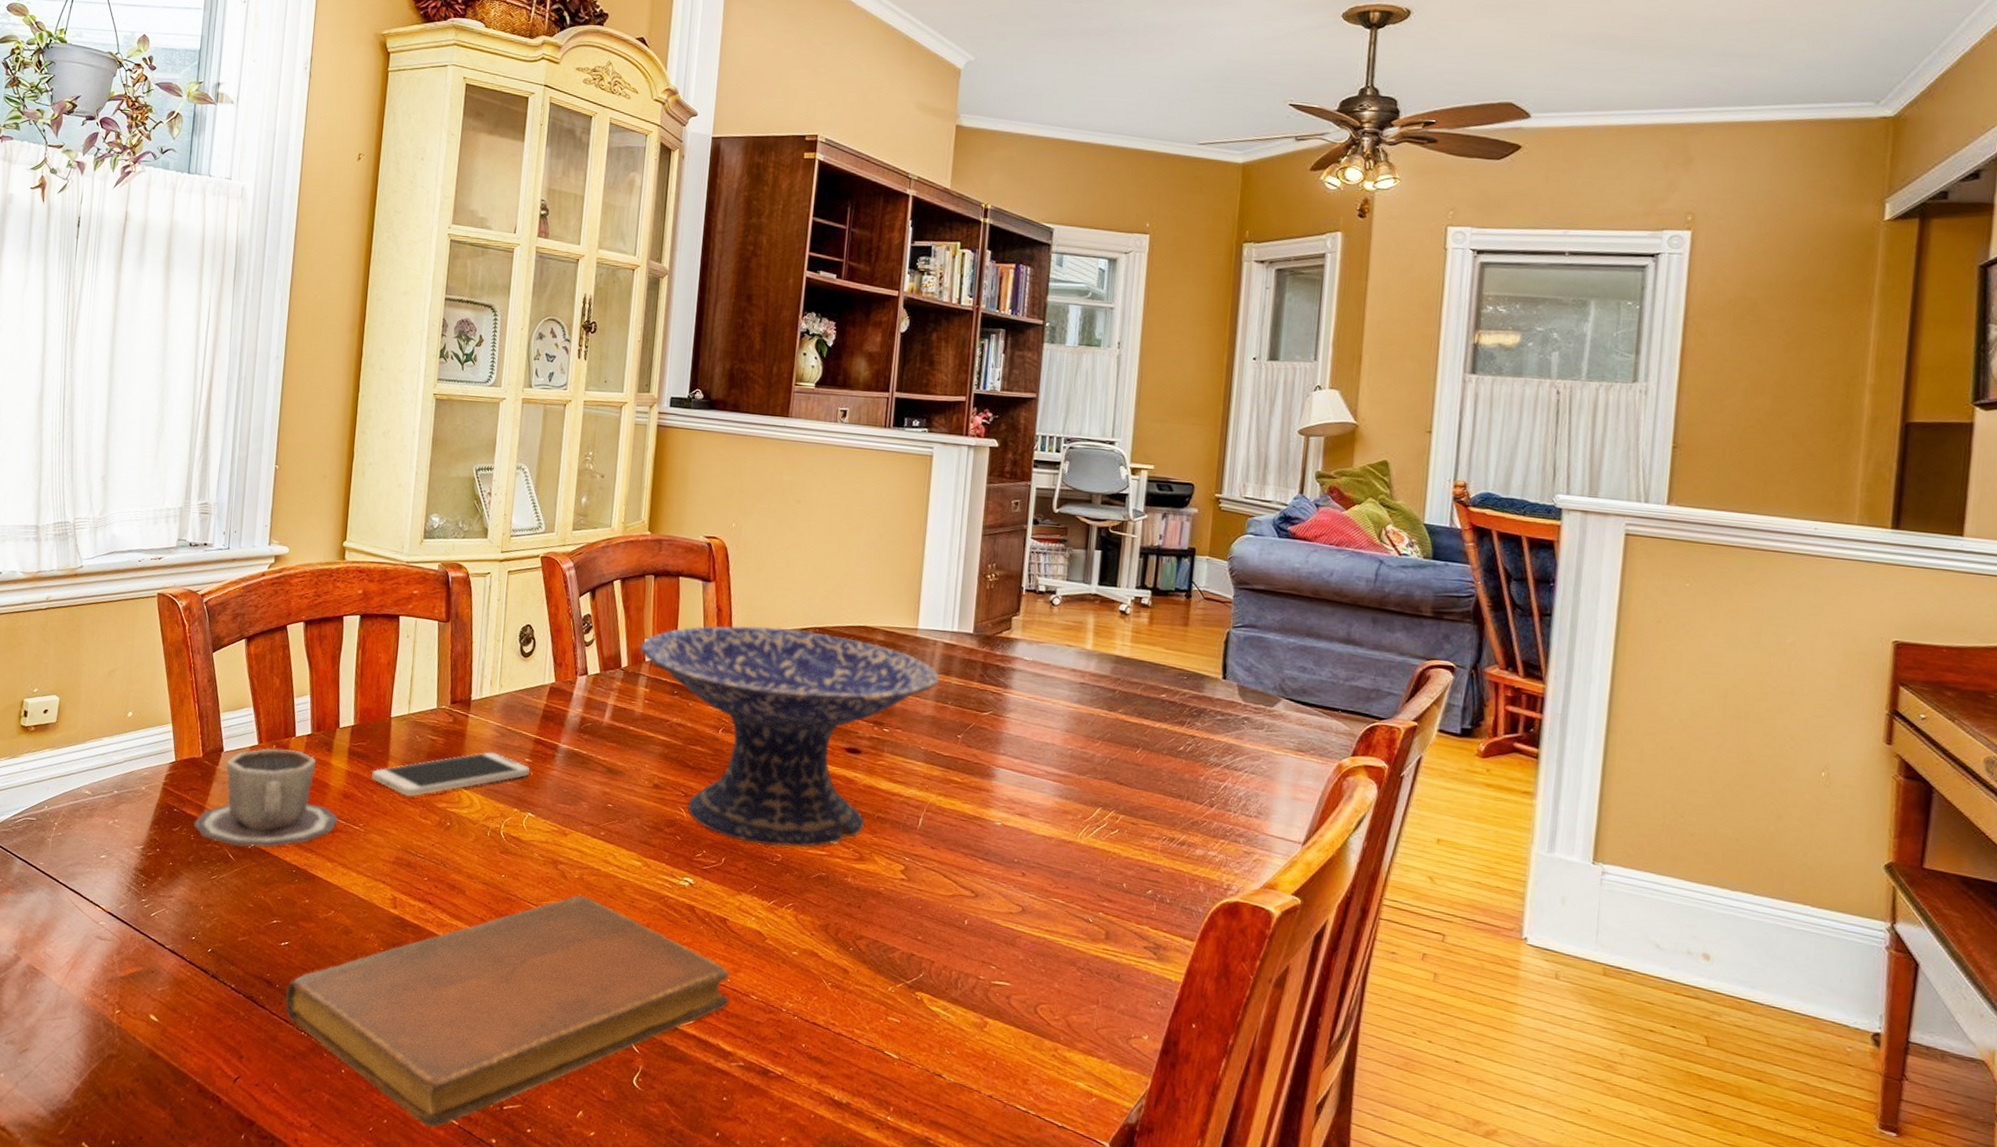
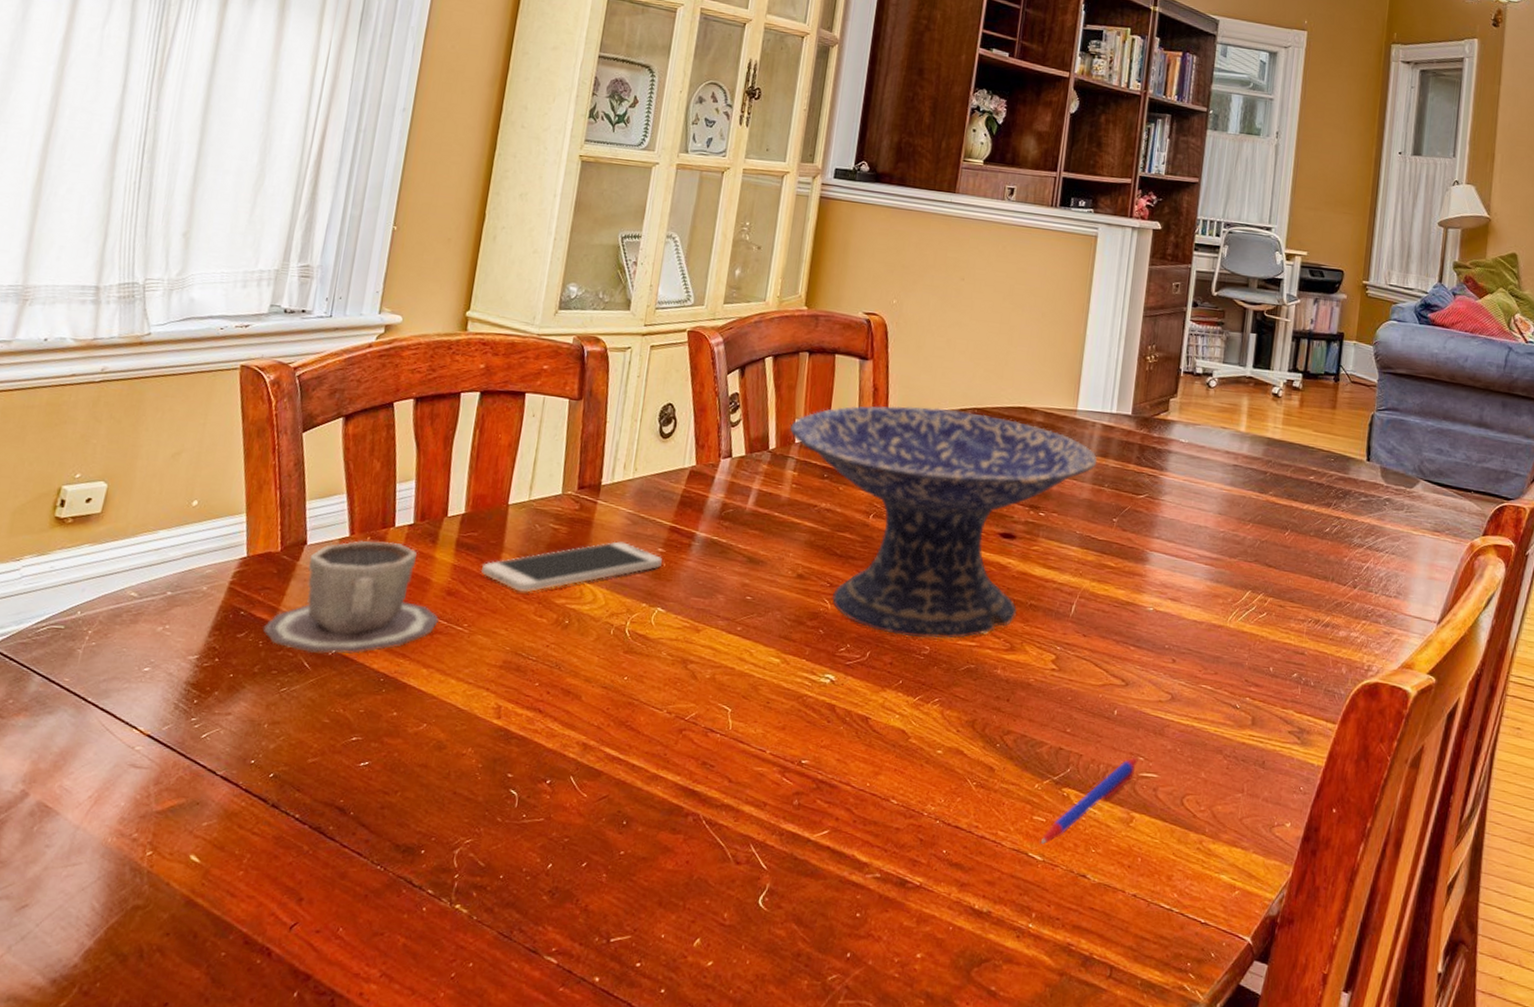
notebook: present [284,894,730,1128] -> none [359,696,869,969]
pen: none [895,965,990,1044] -> present [1040,757,1138,844]

